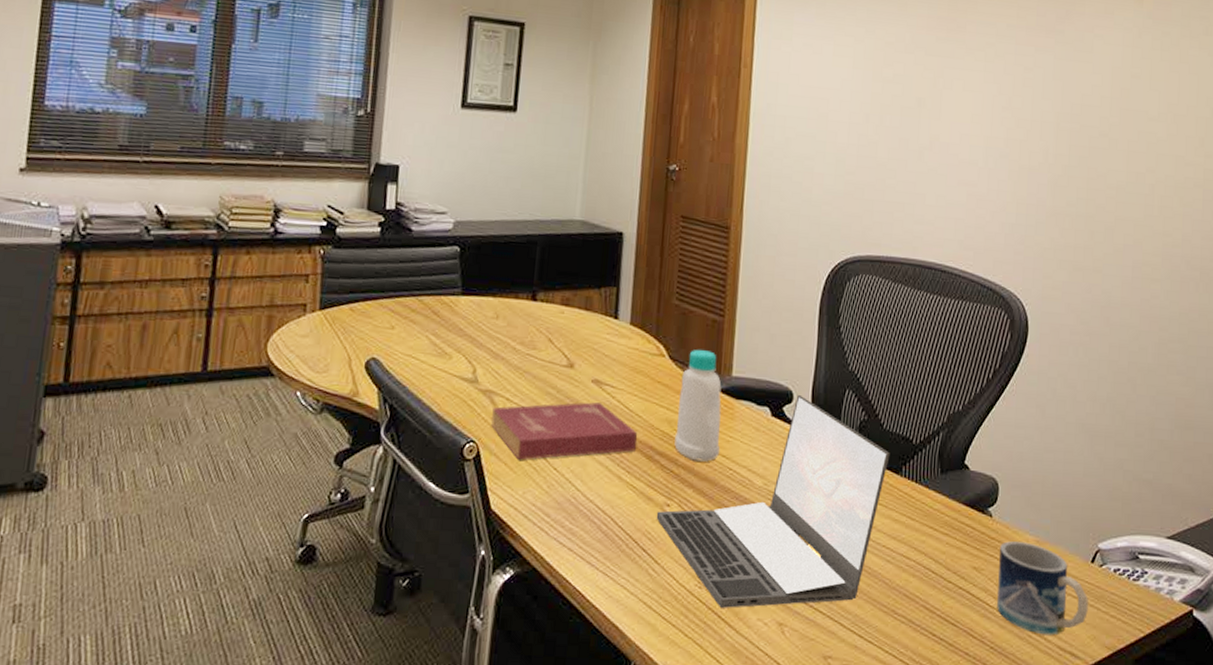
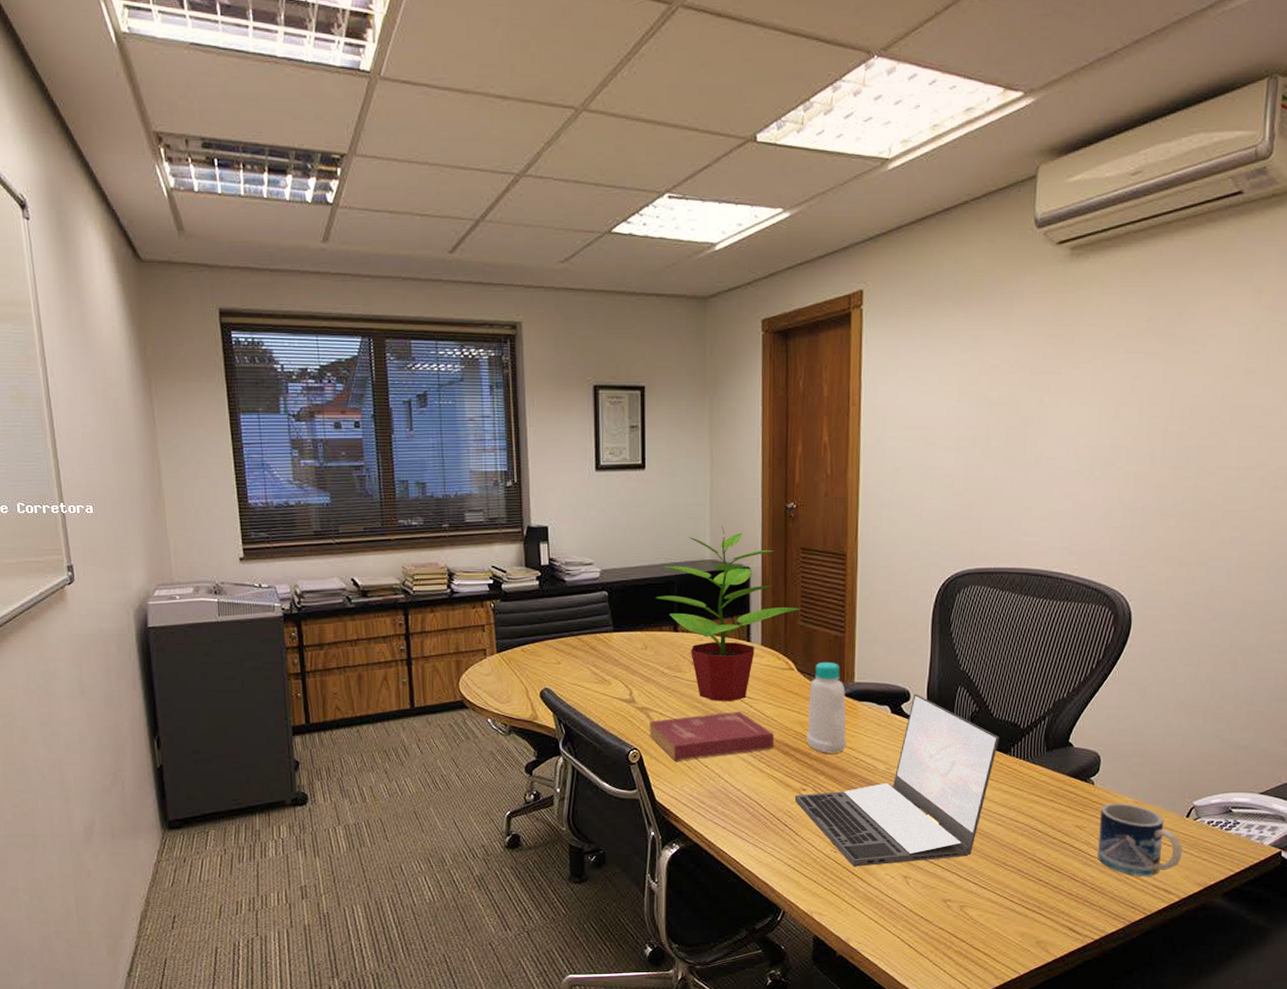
potted plant: none [515,183,676,390] -> present [656,526,800,701]

